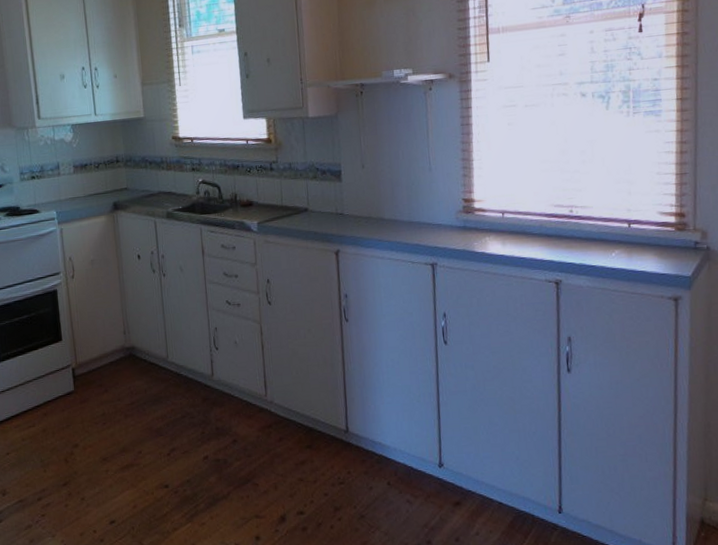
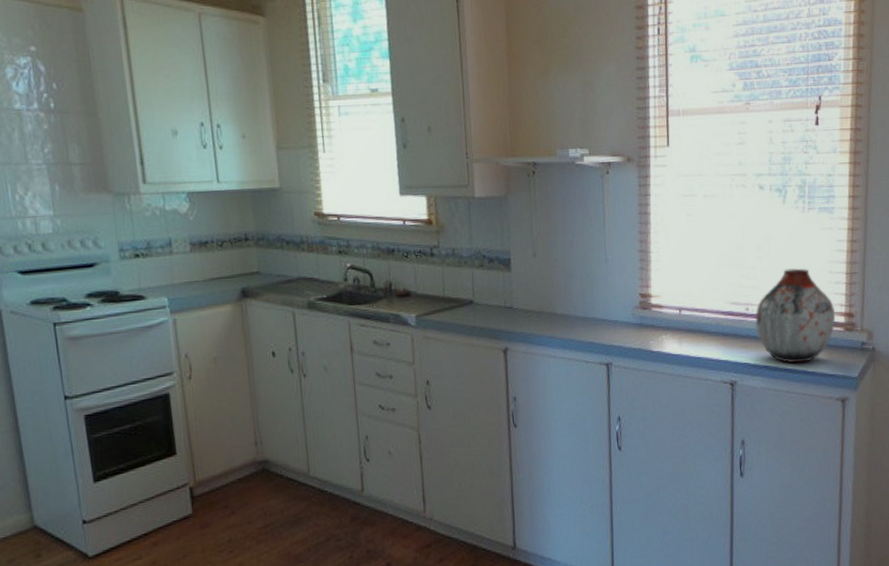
vase: none [579,171,666,263] -> present [755,268,836,363]

